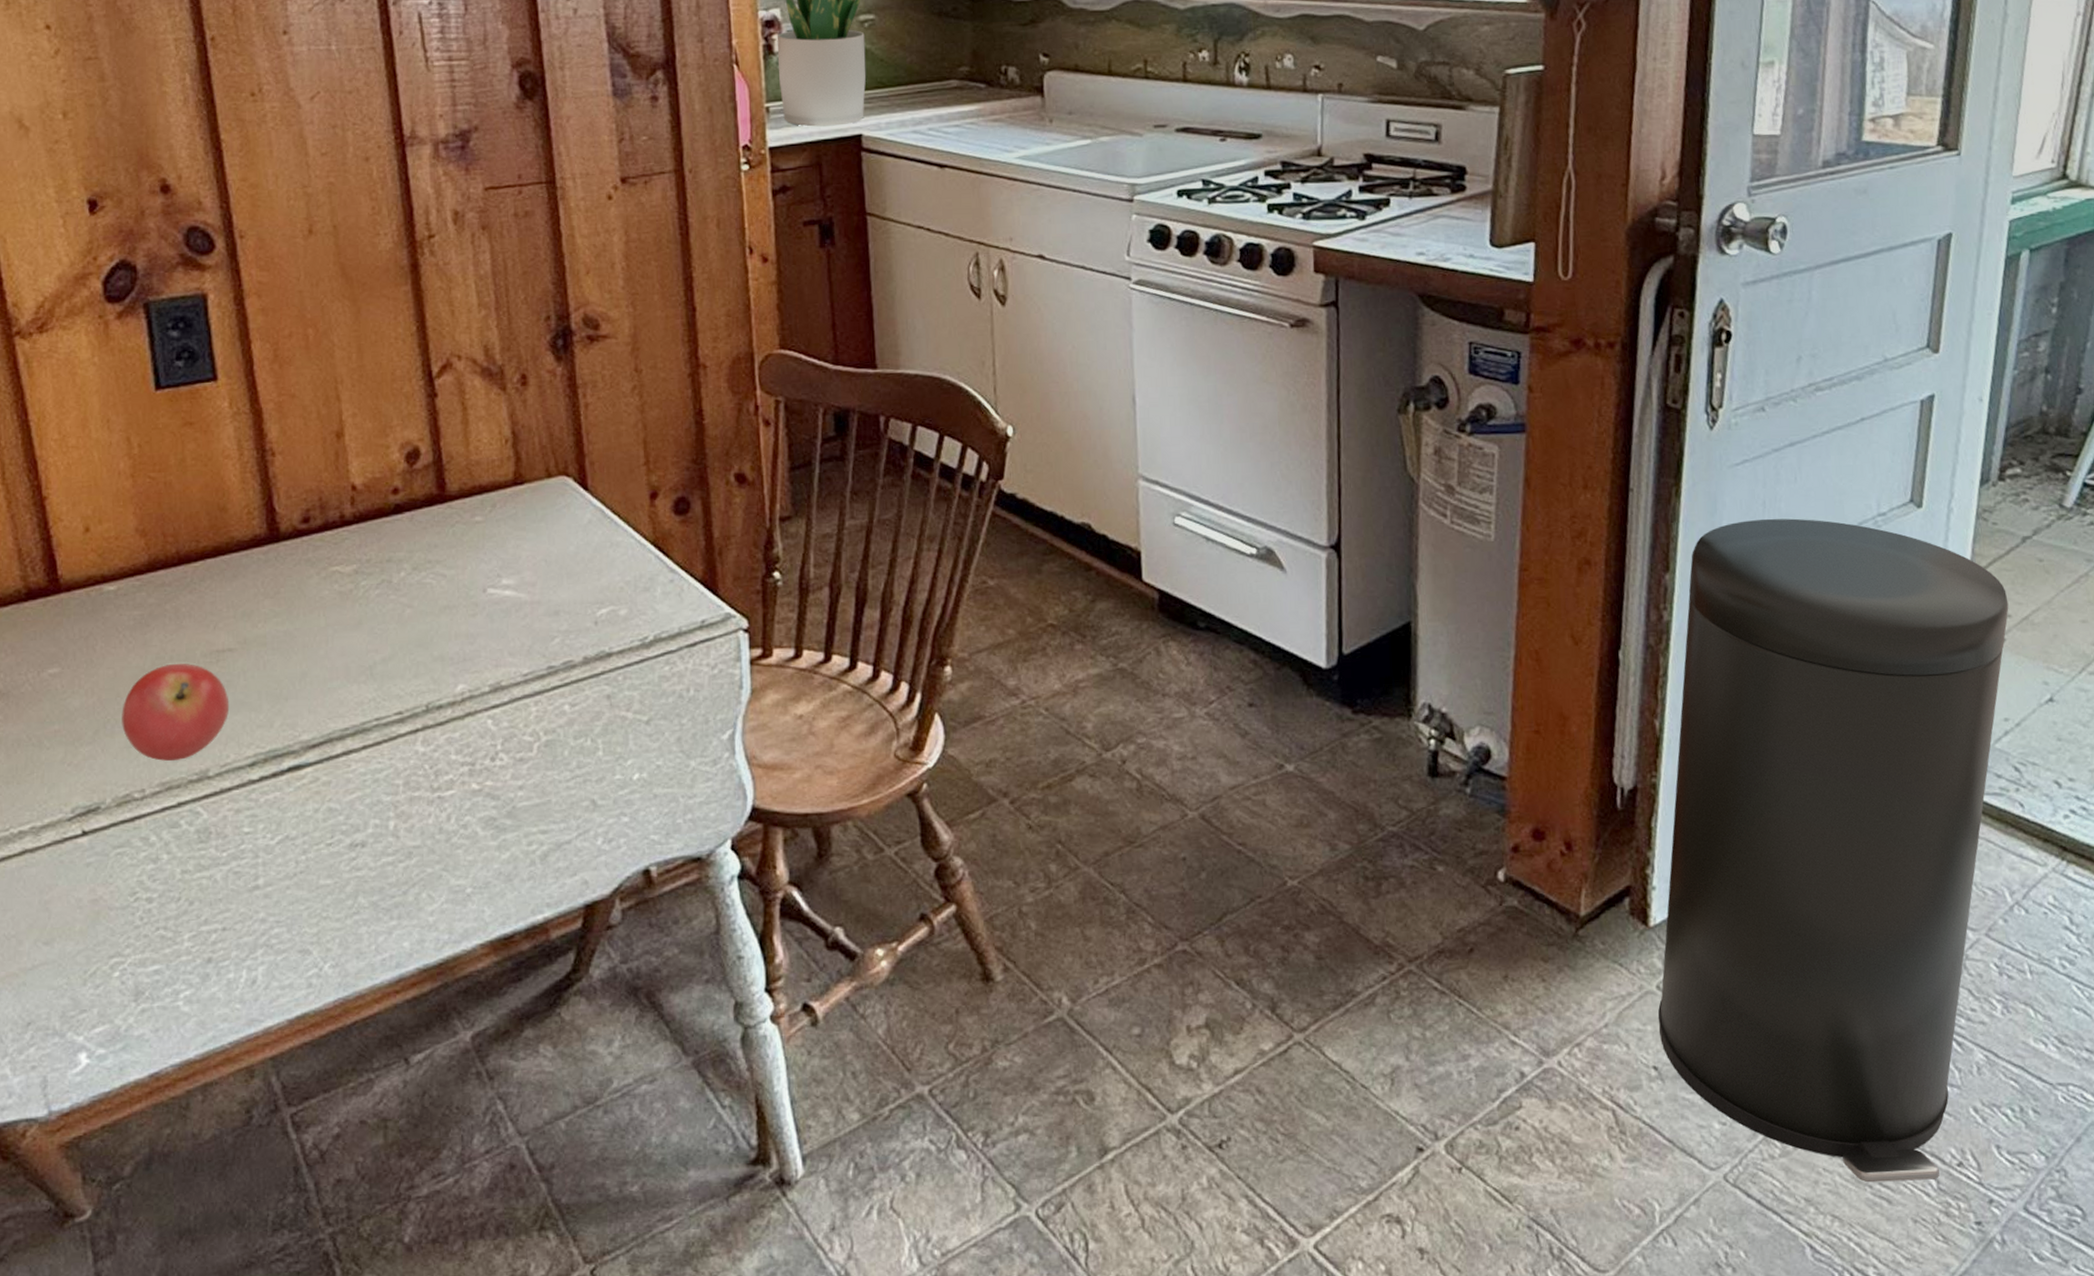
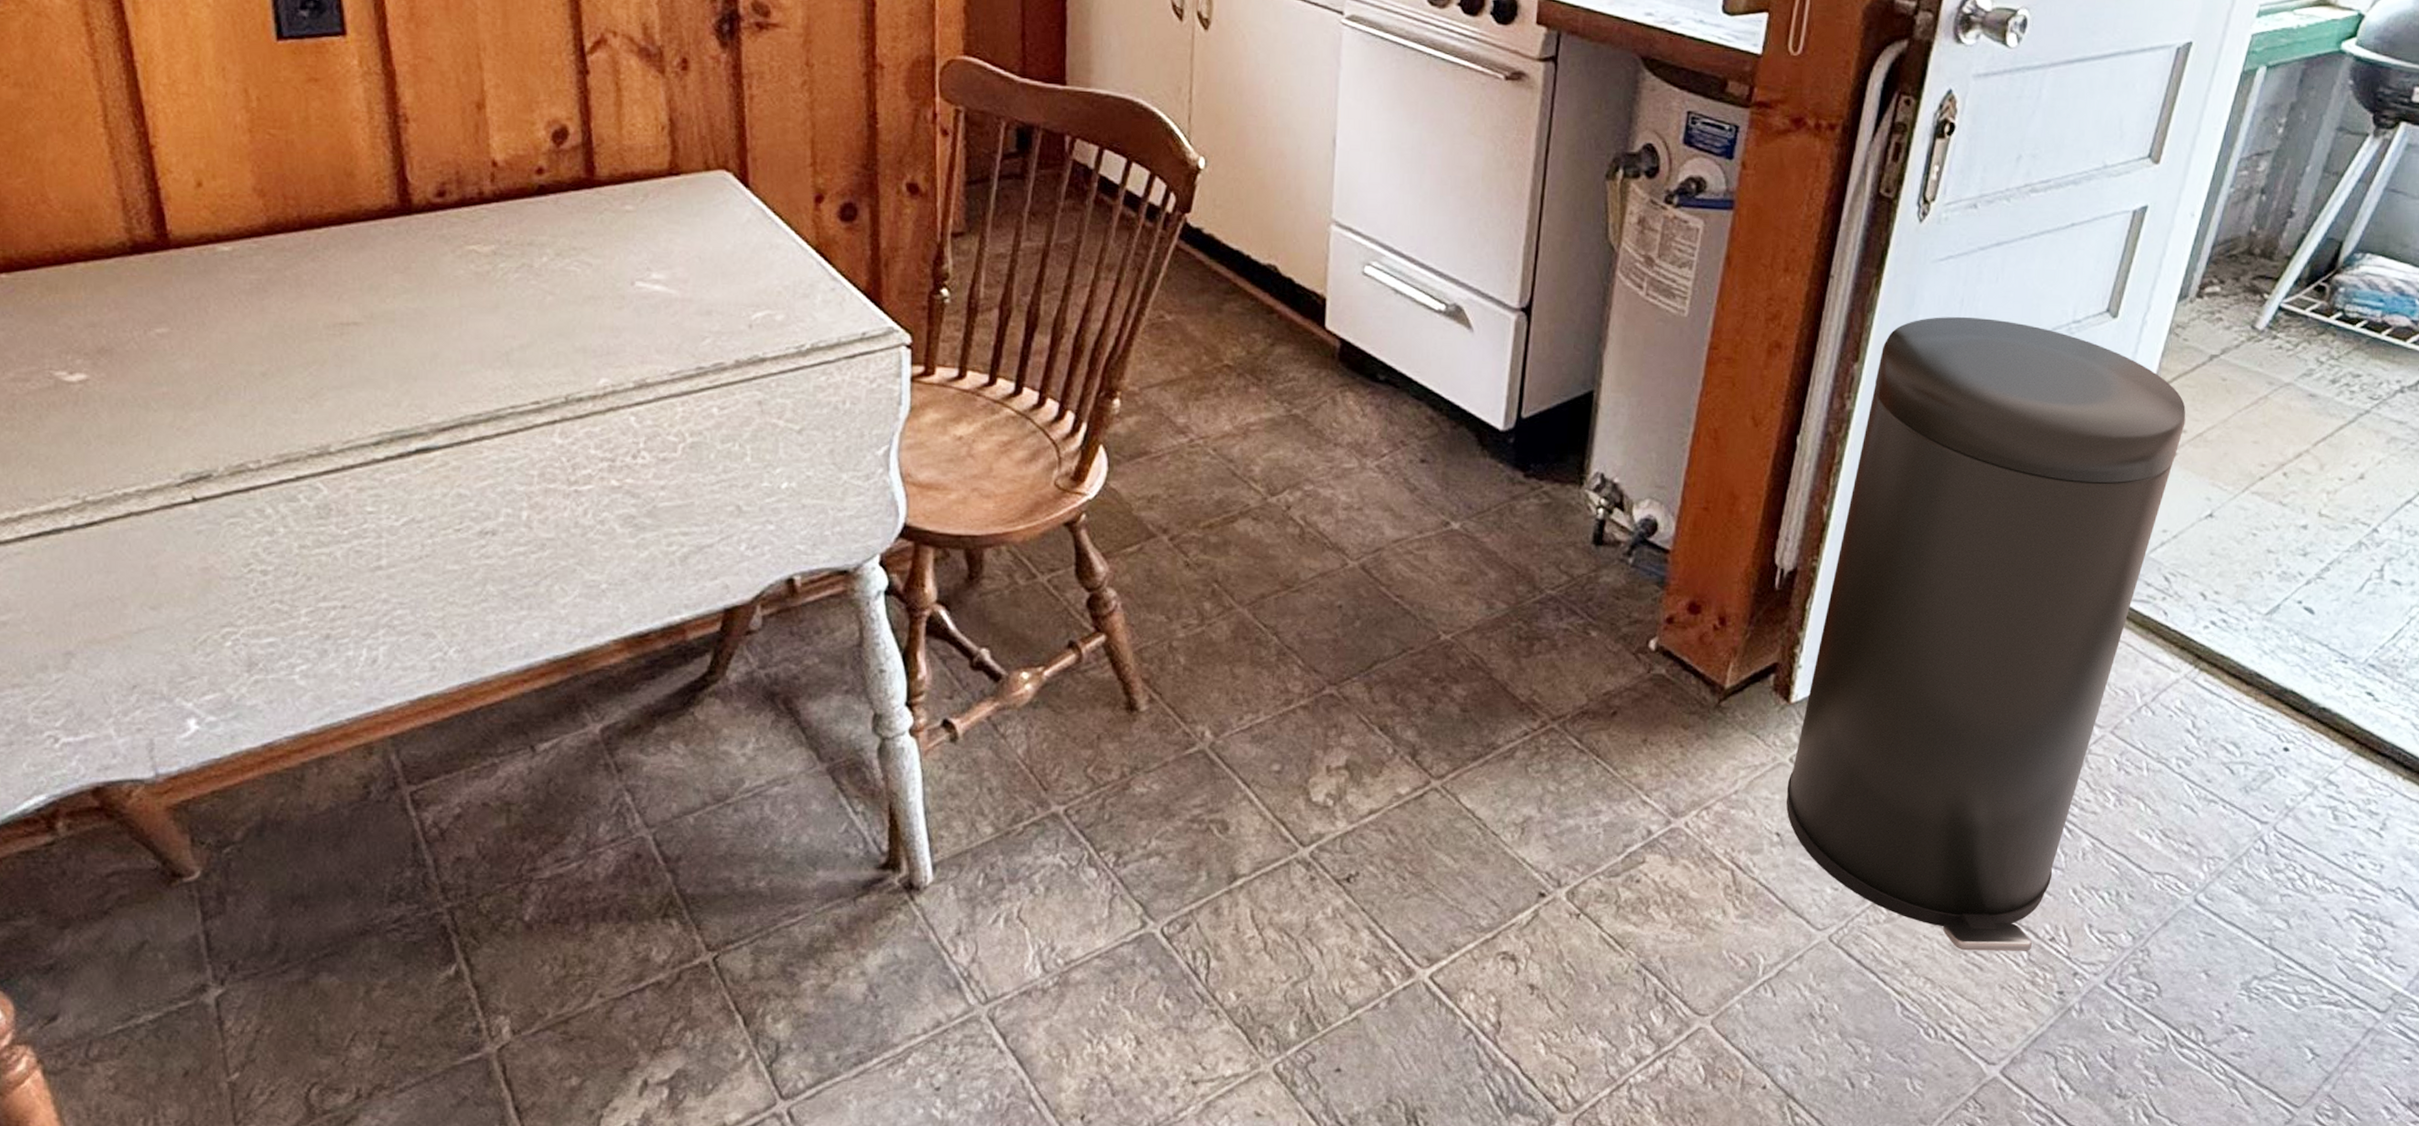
fruit: present [122,664,230,761] -> none [236,334,354,433]

